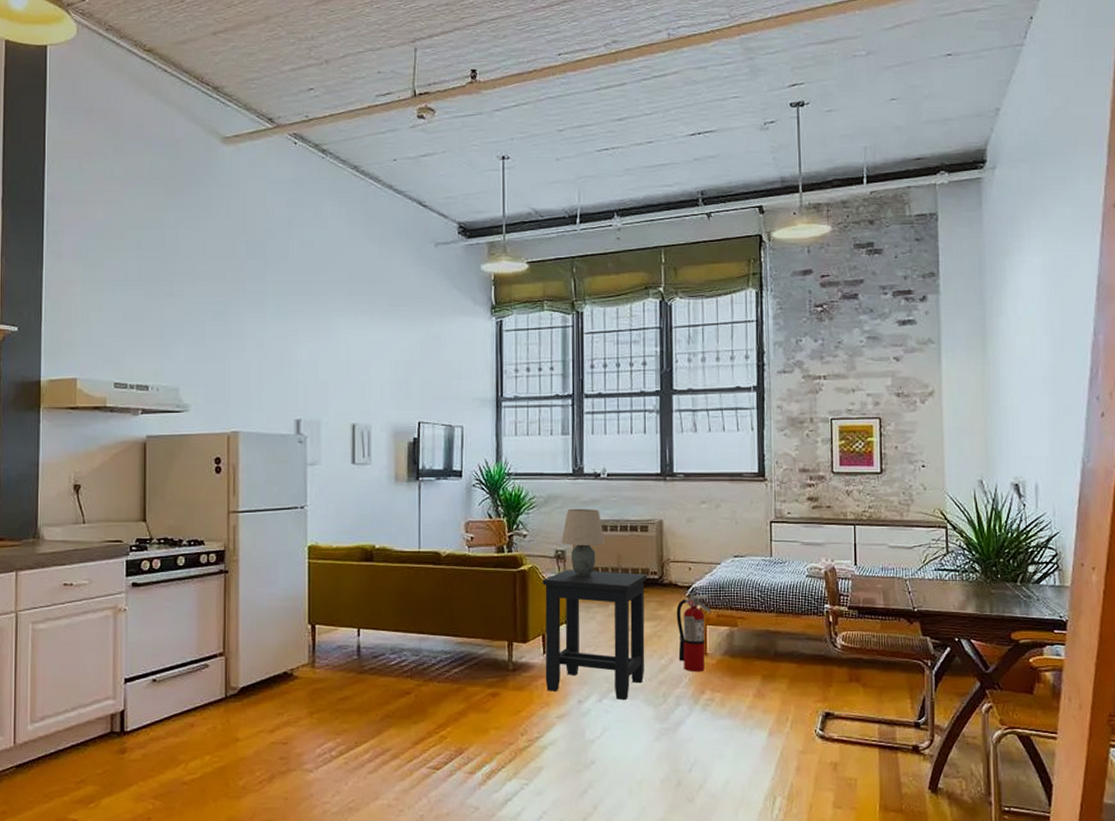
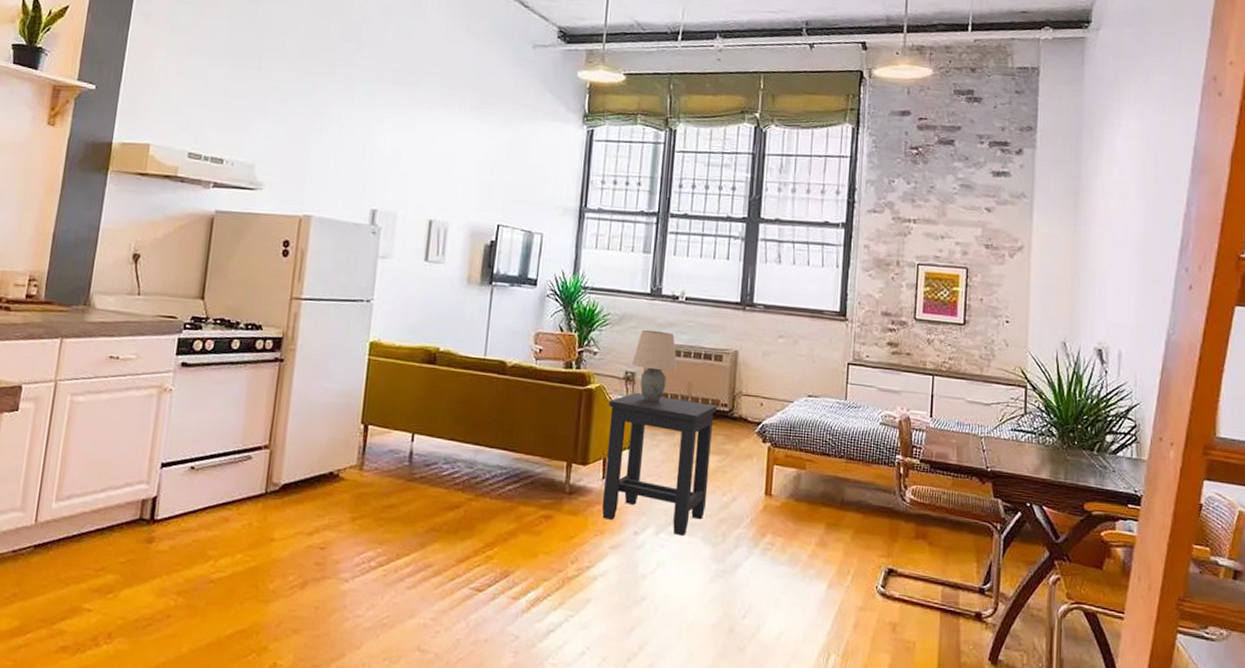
fire extinguisher: present [676,592,711,672] -> none [742,429,780,514]

